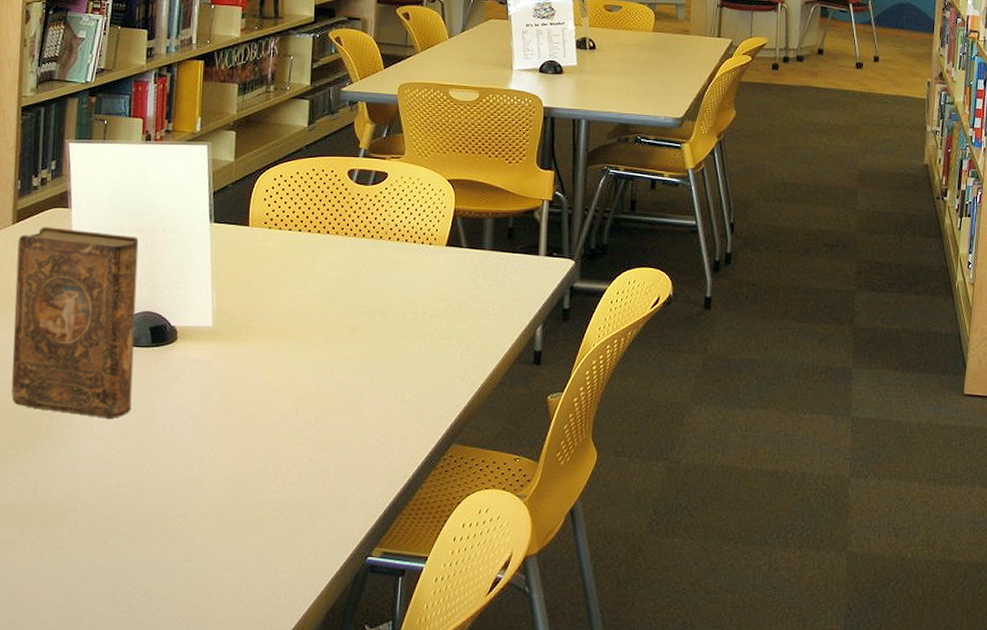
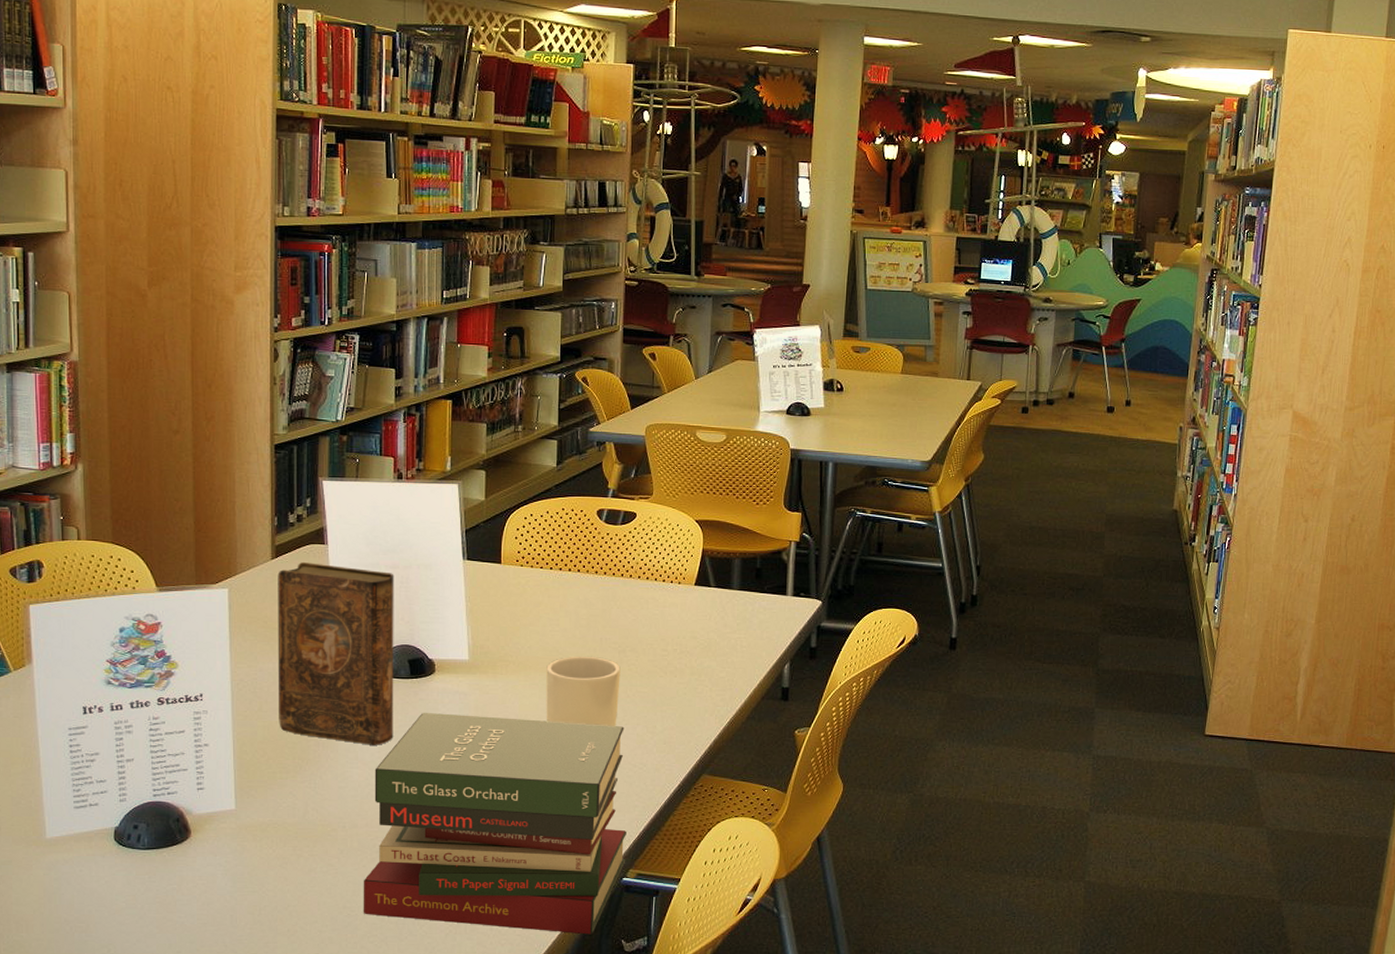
books: none [91,382,372,620] -> present [363,712,626,935]
mug: none [290,320,369,394] -> present [546,656,621,726]

